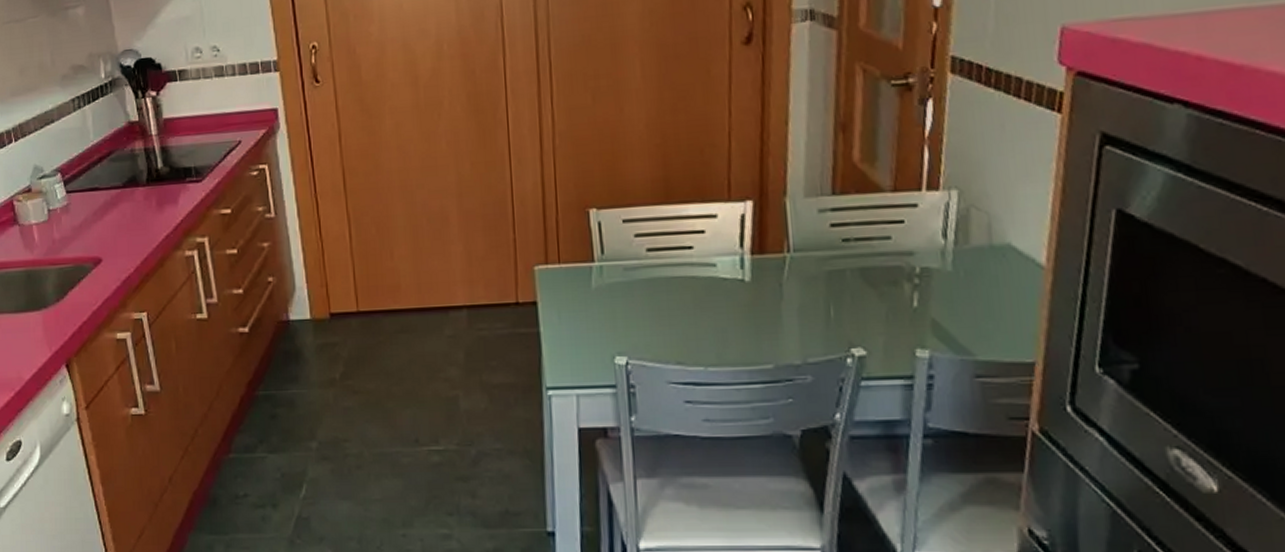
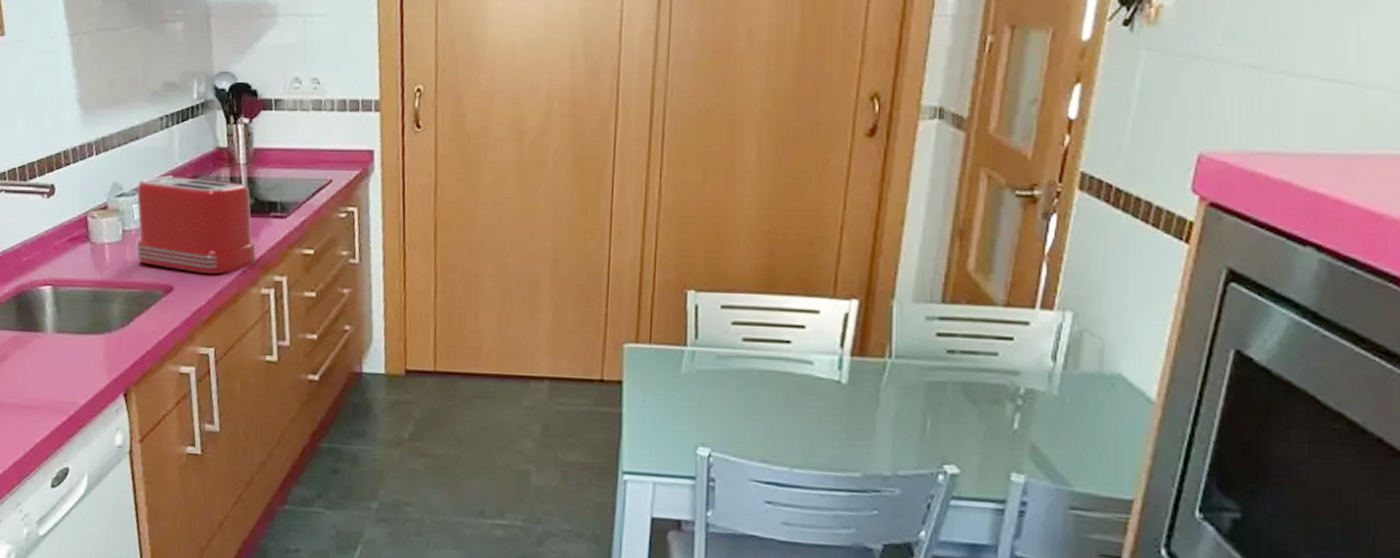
toaster: none [57,152,178,243] -> present [136,175,257,274]

